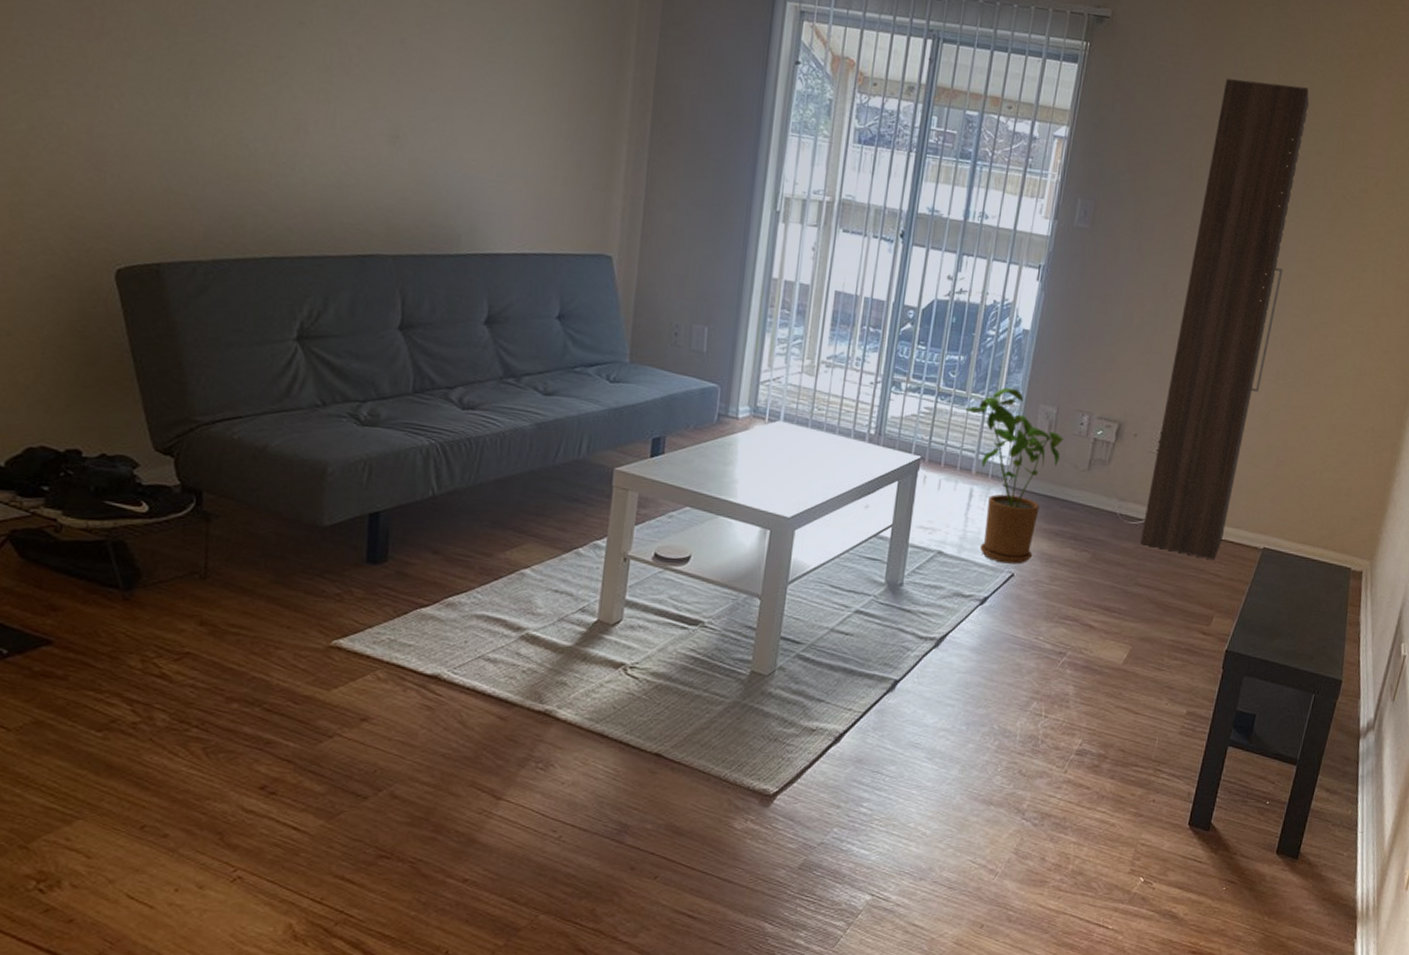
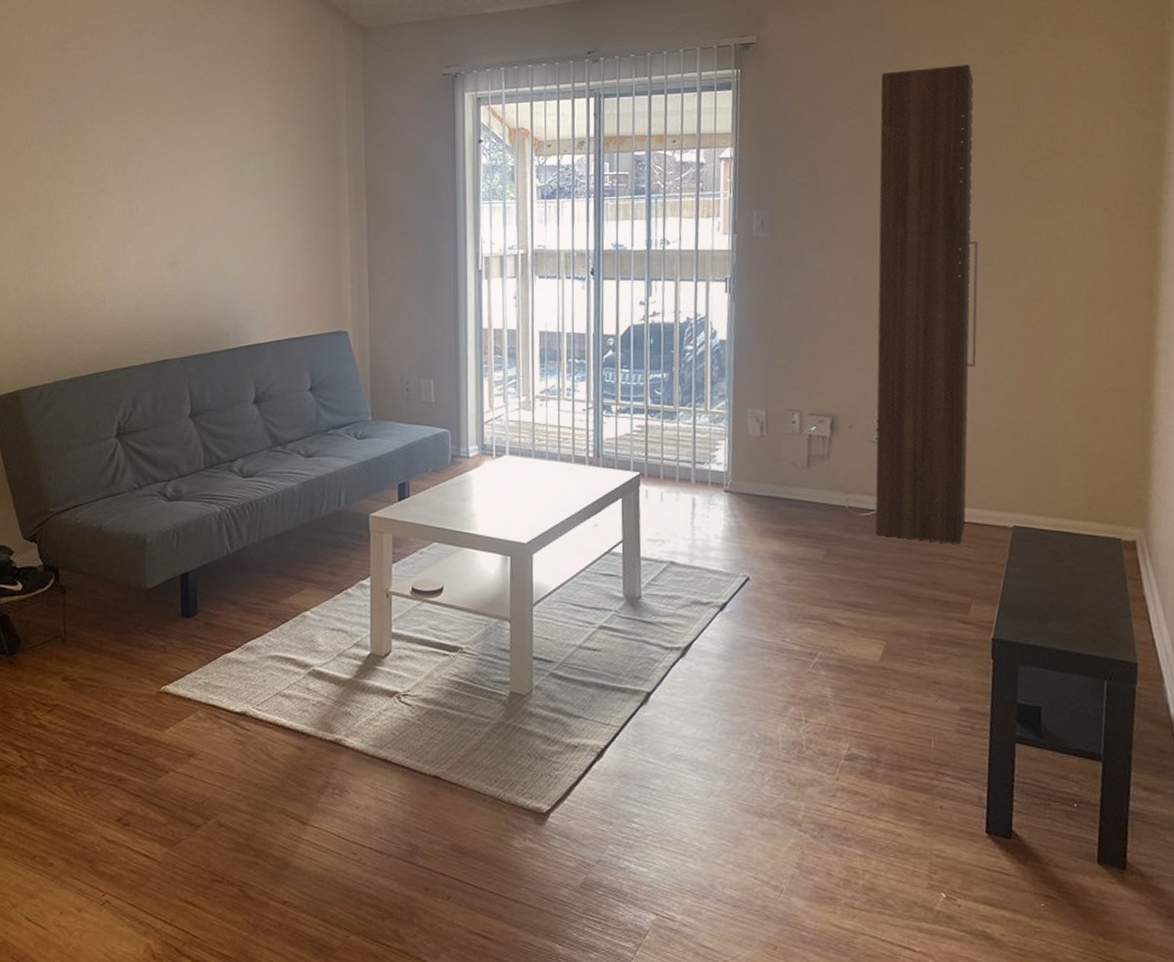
house plant: present [965,387,1064,565] -> none [676,396,778,568]

